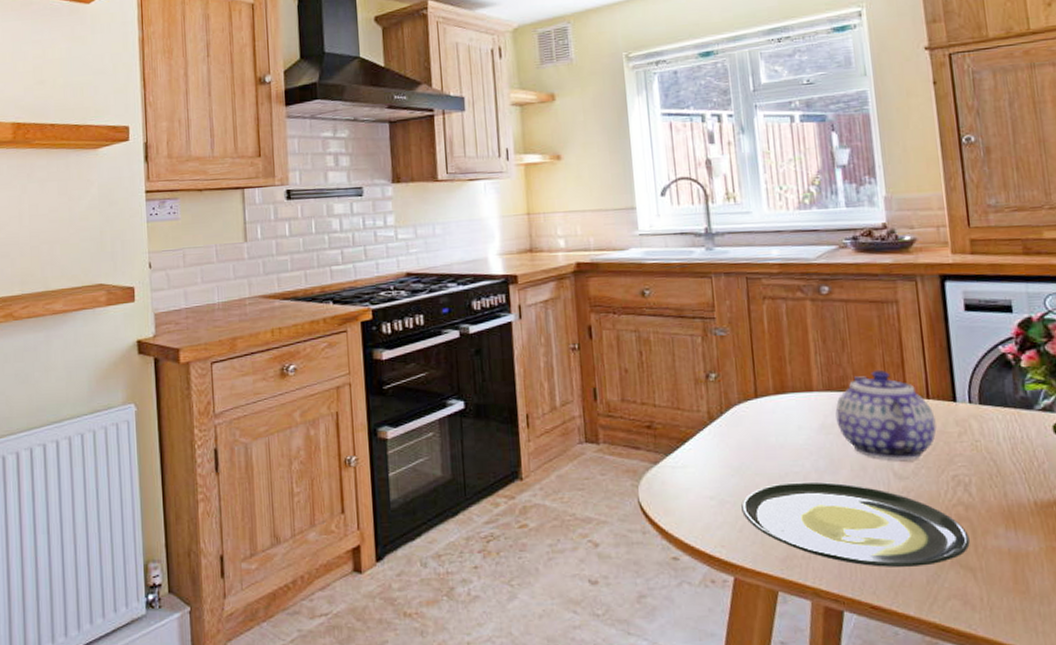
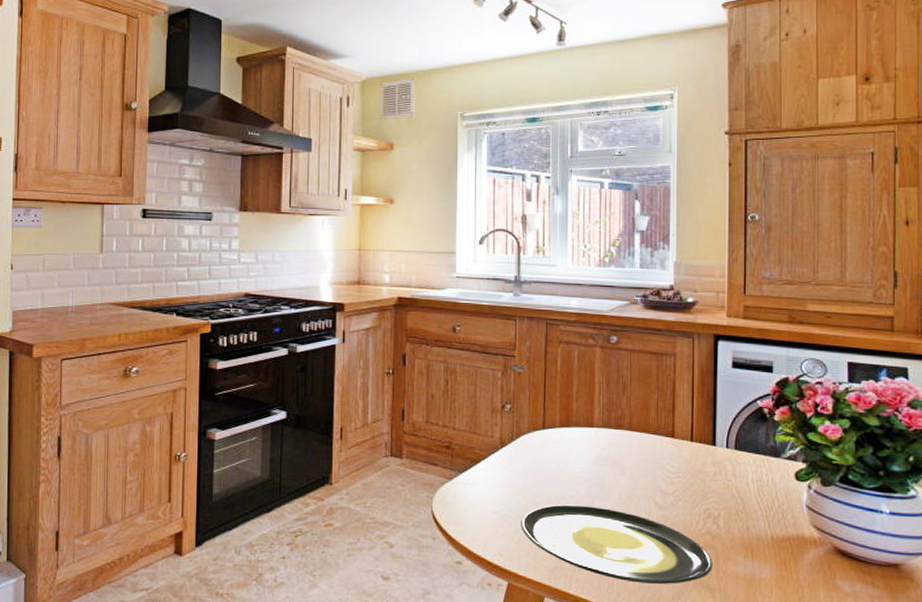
teapot: present [835,369,937,461] -> none [611,413,696,494]

